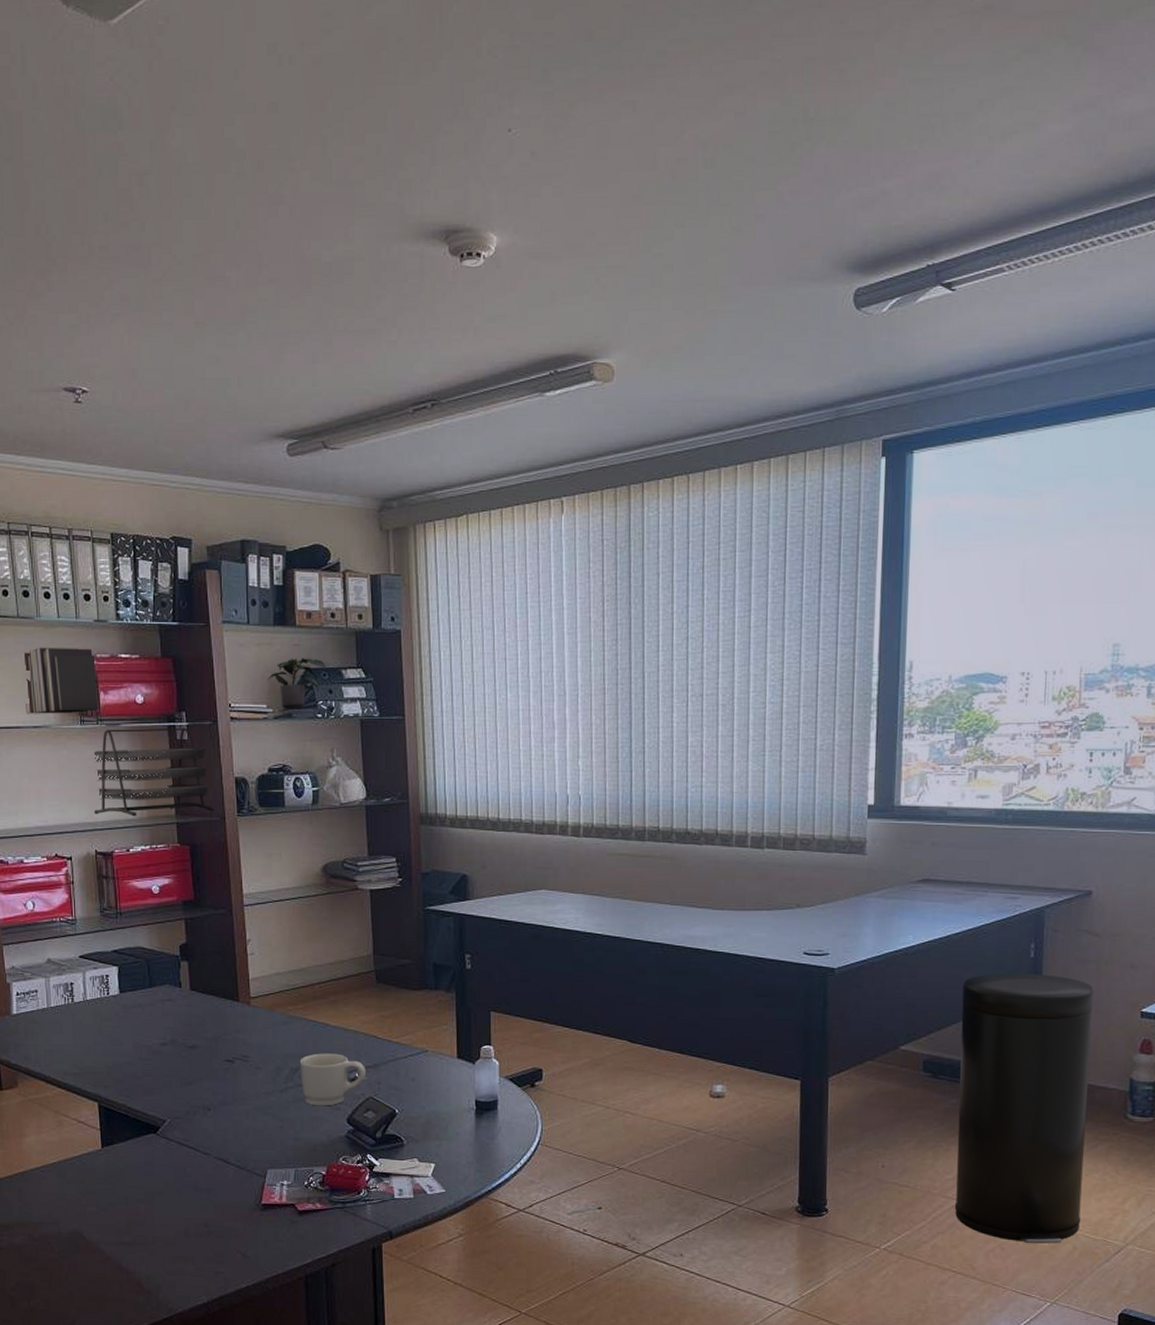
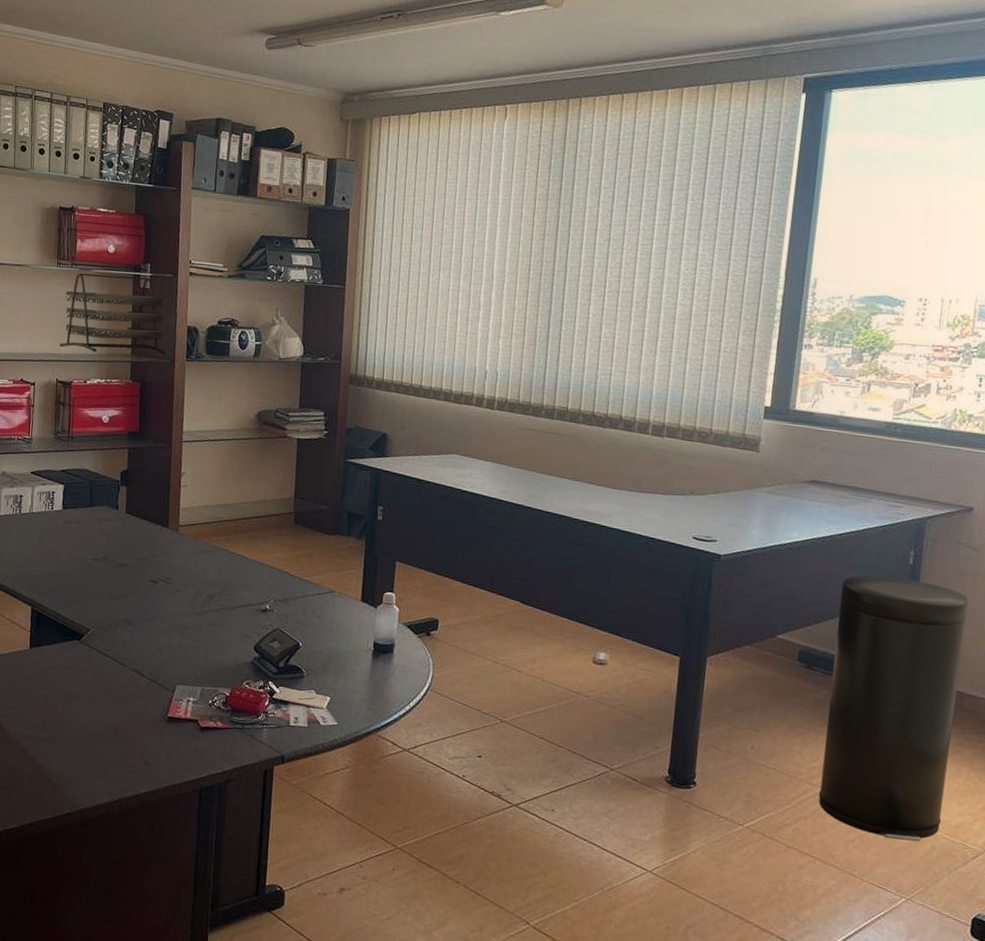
books: present [23,648,99,714] -> none [11,196,76,256]
potted plant: present [268,658,326,709] -> none [226,225,280,271]
mug: present [299,1053,367,1107] -> none [216,582,277,633]

